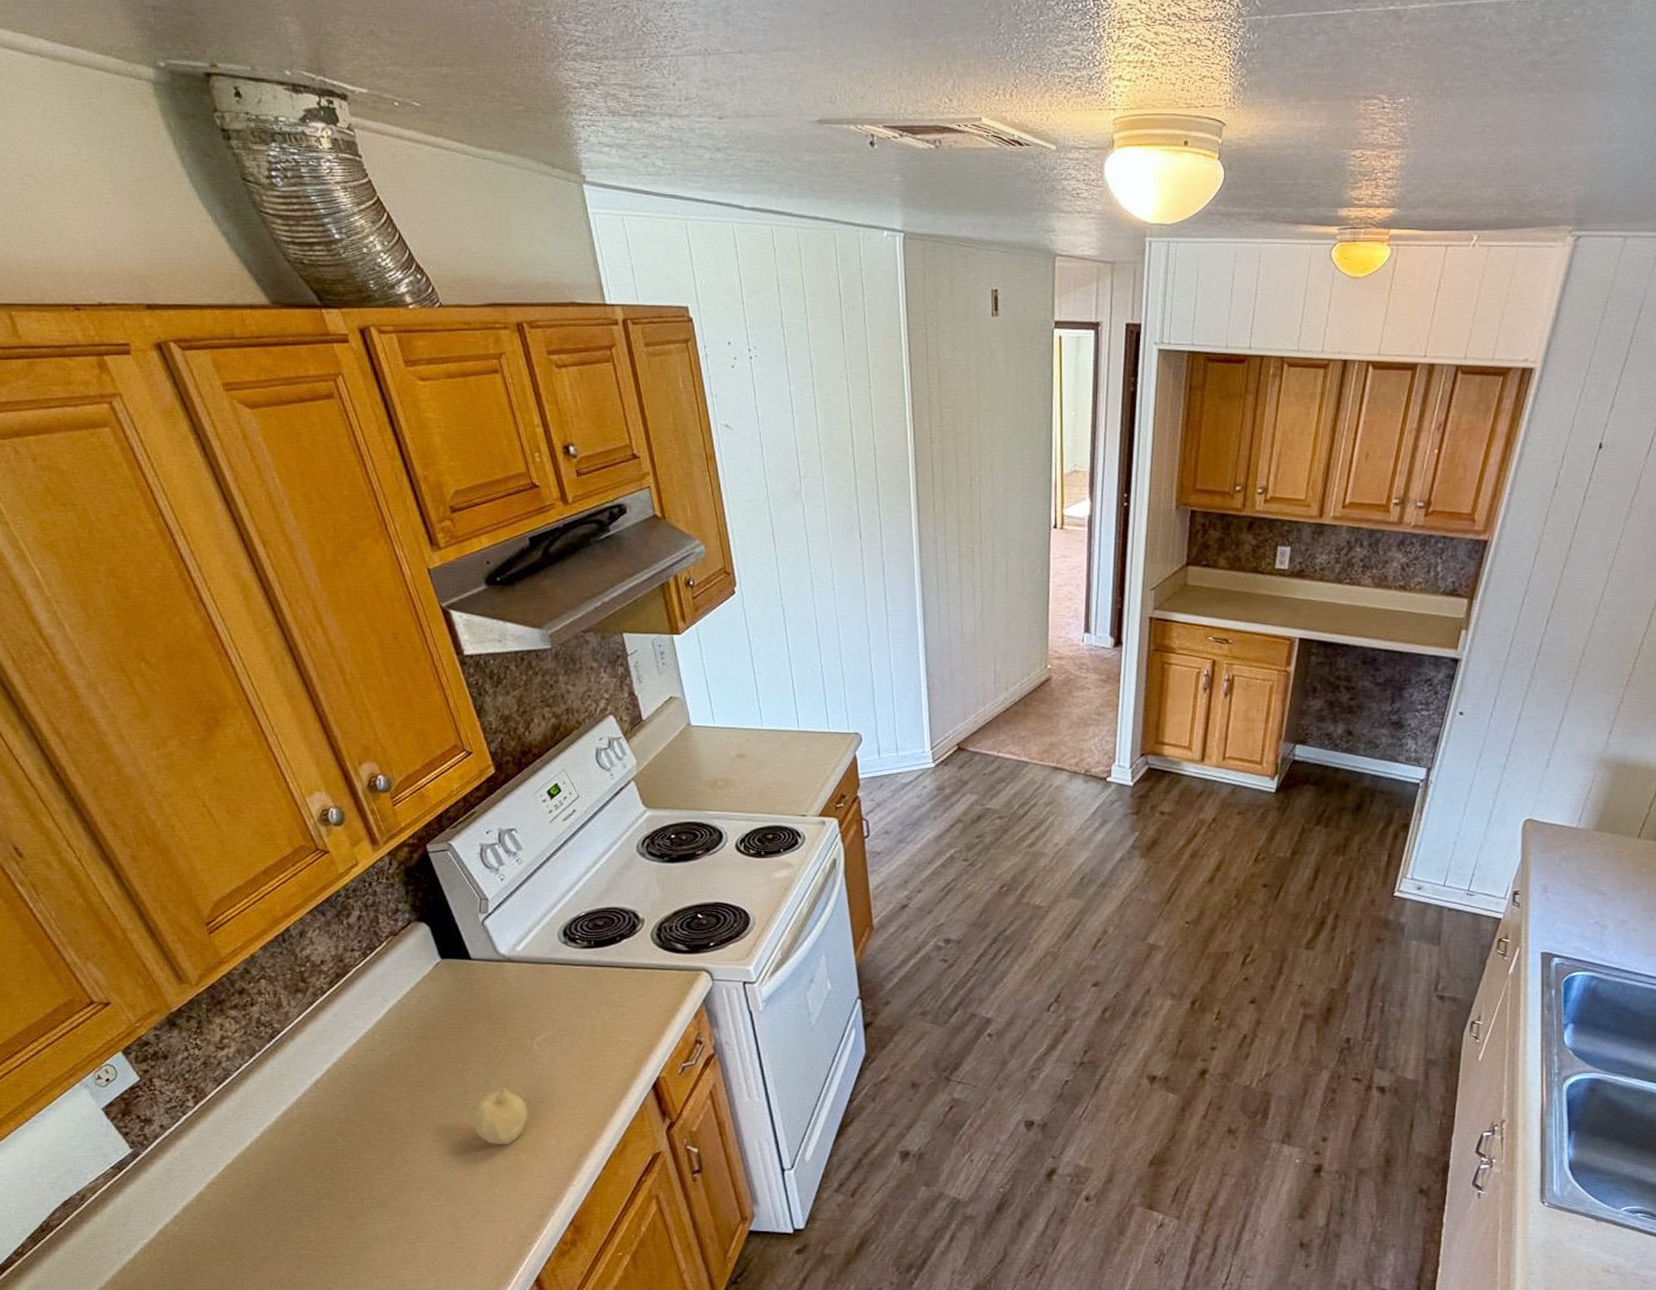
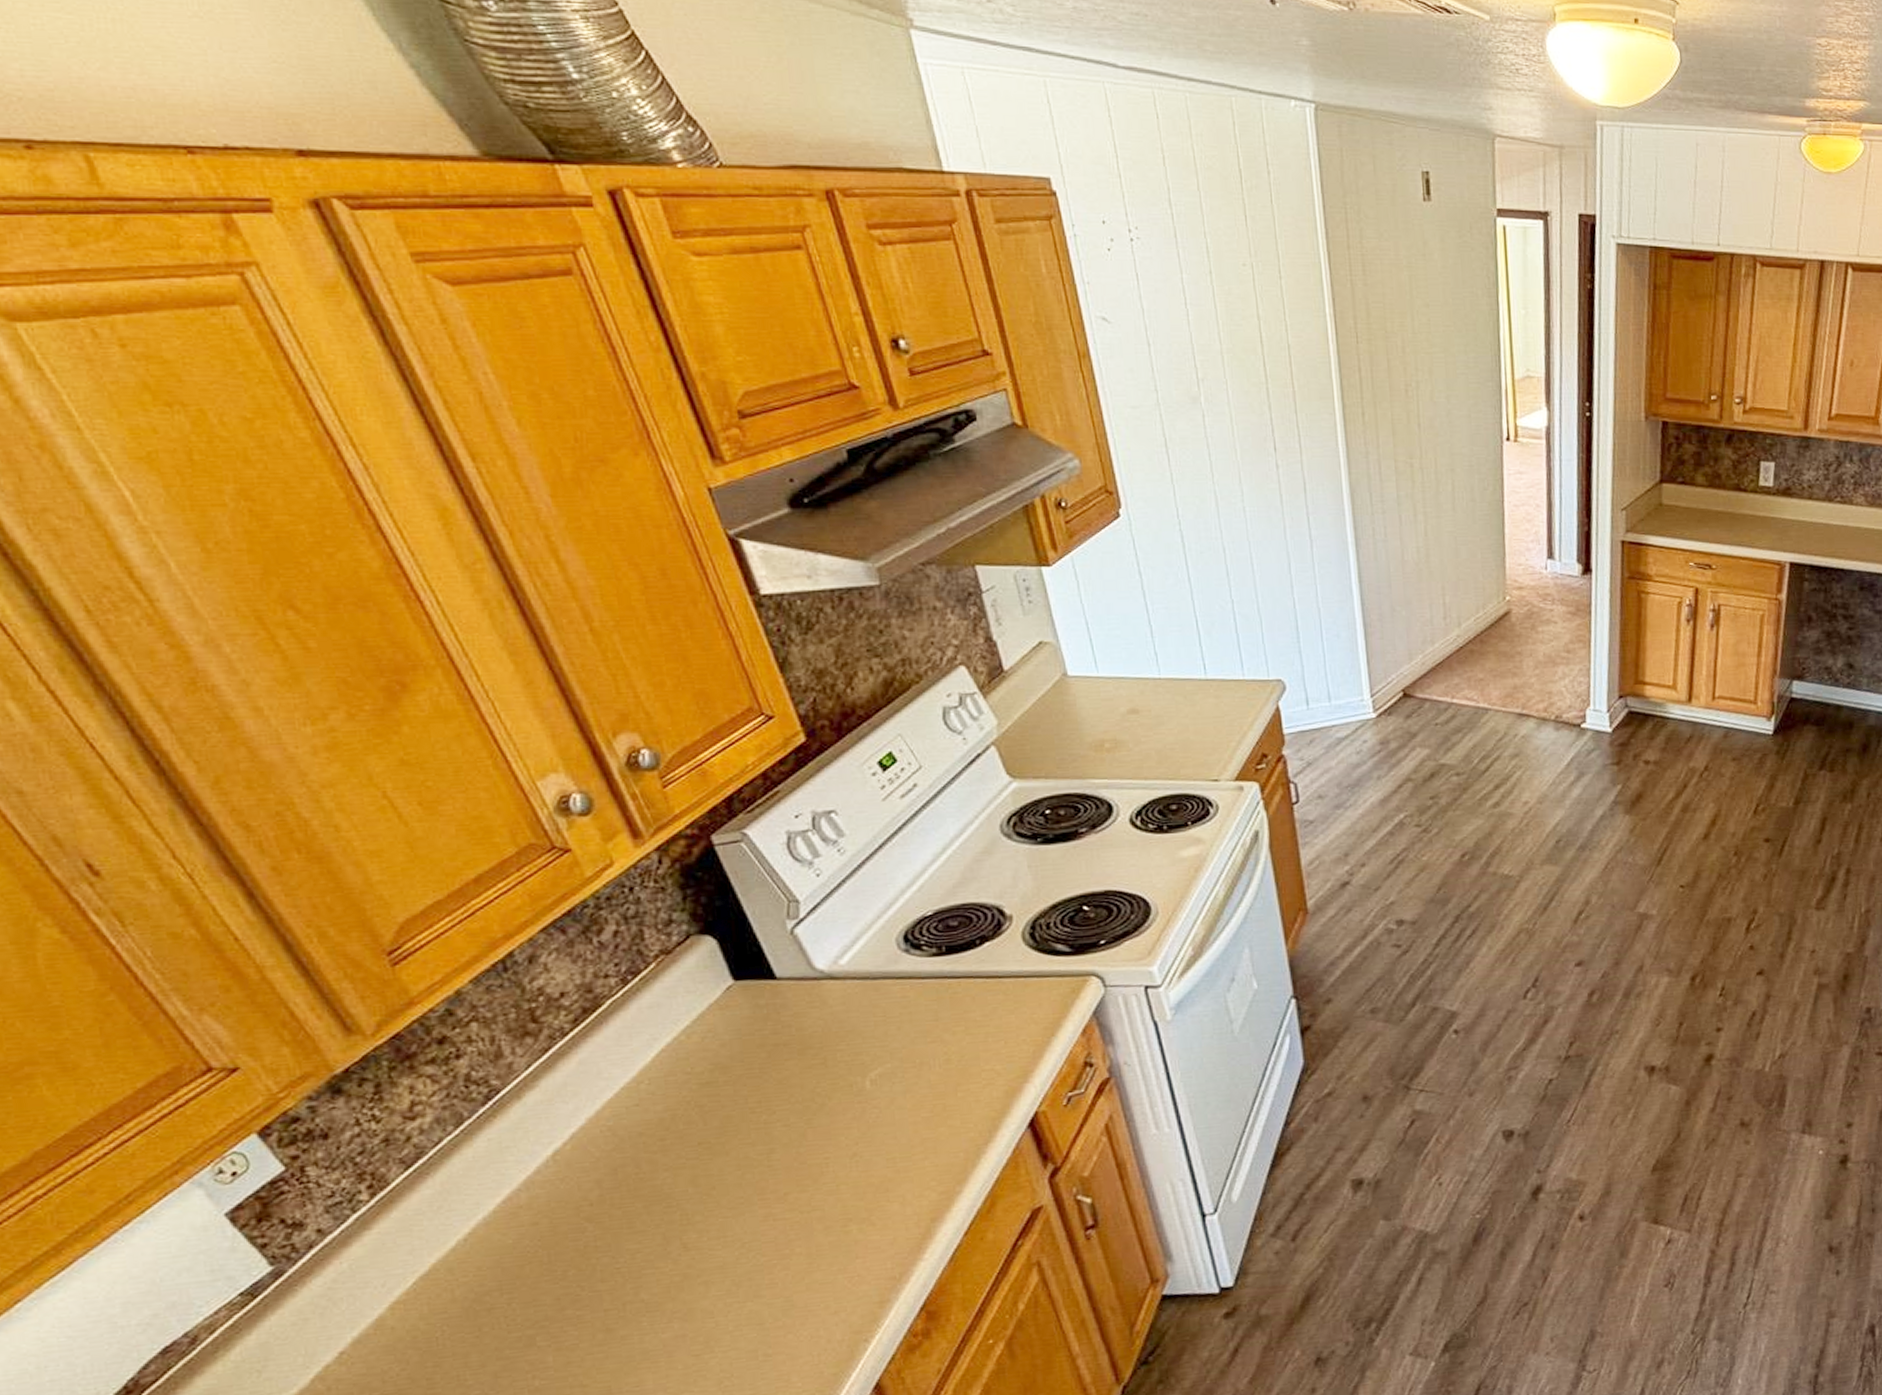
fruit: present [470,1087,529,1145] -> none [779,1140,861,1216]

